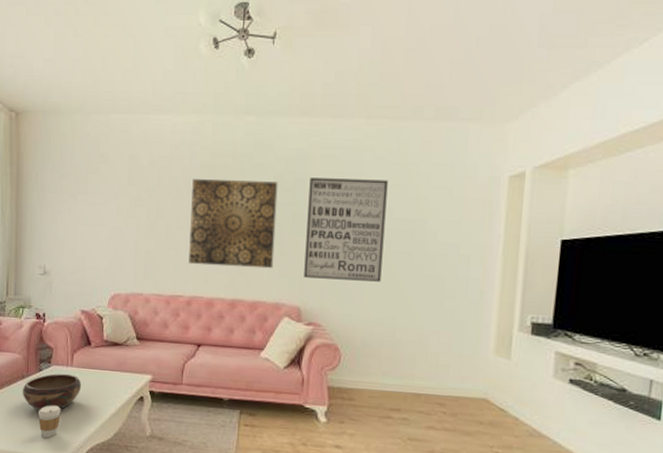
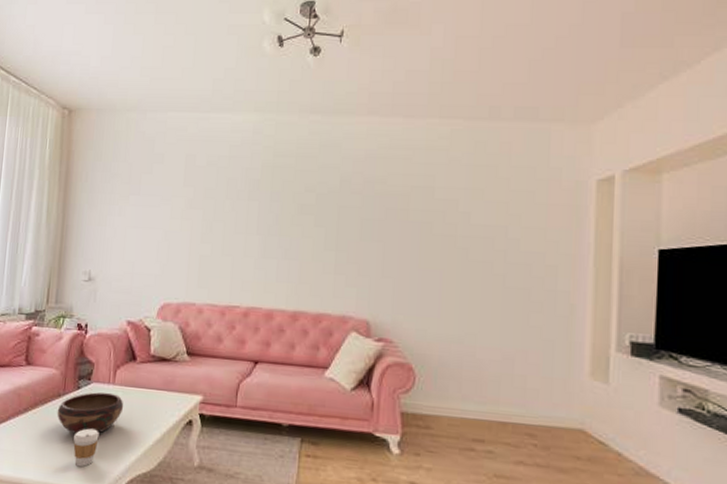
wall art: present [188,179,278,269] -> none [246,180,345,278]
wall art: present [304,178,388,282] -> none [373,180,465,294]

